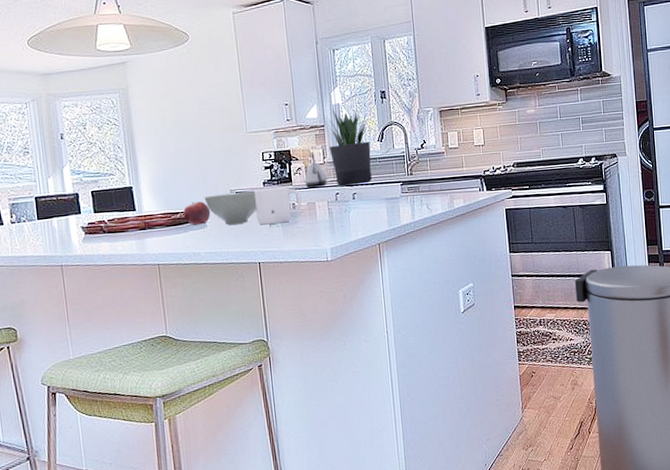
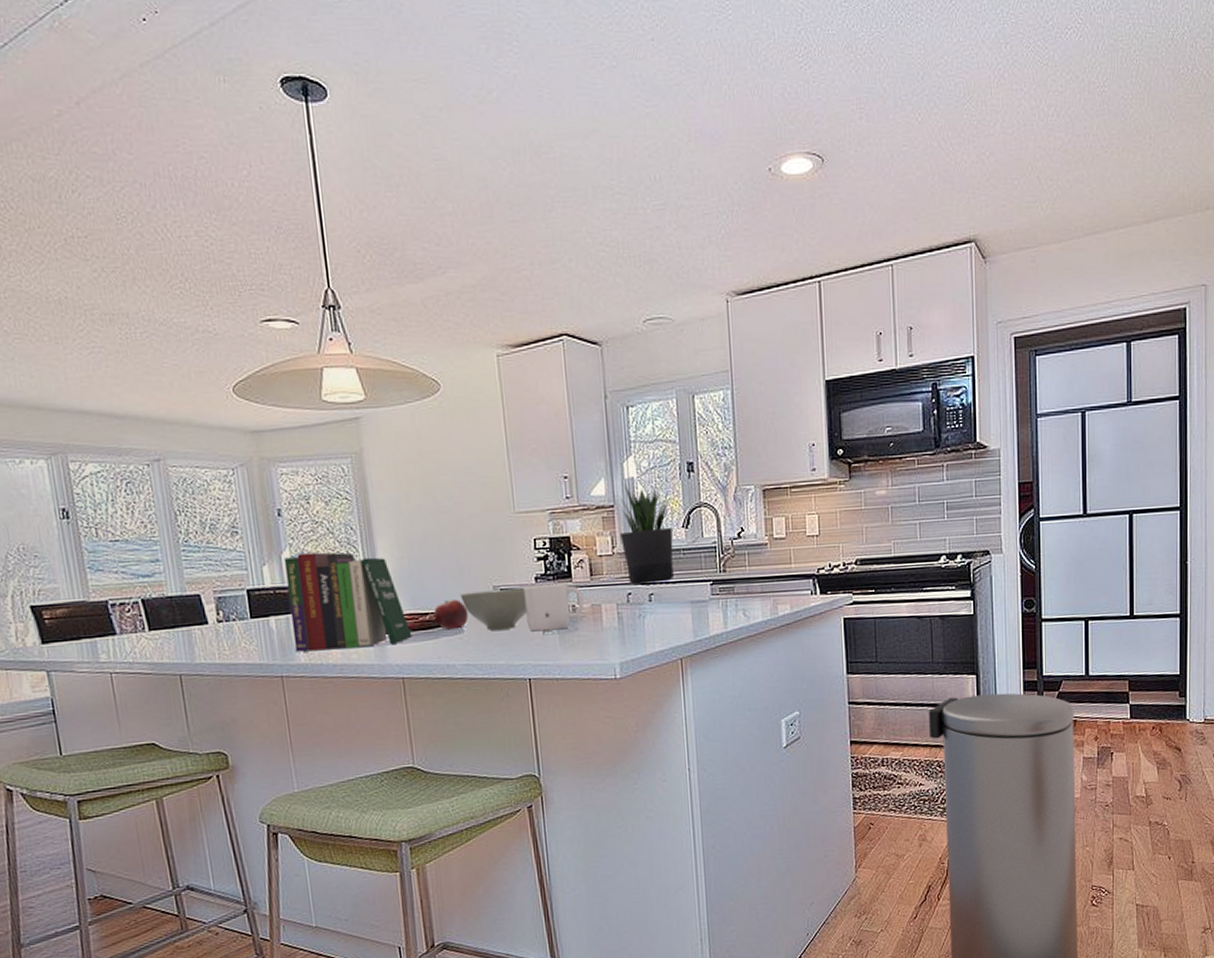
books: none [64,166,166,246] -> present [283,552,412,652]
kettle: present [304,151,328,189] -> none [587,538,618,587]

